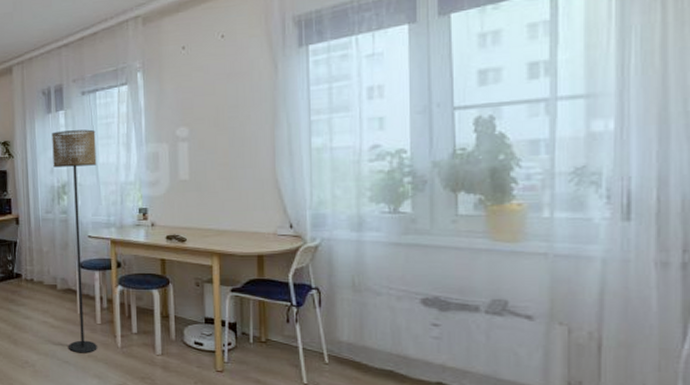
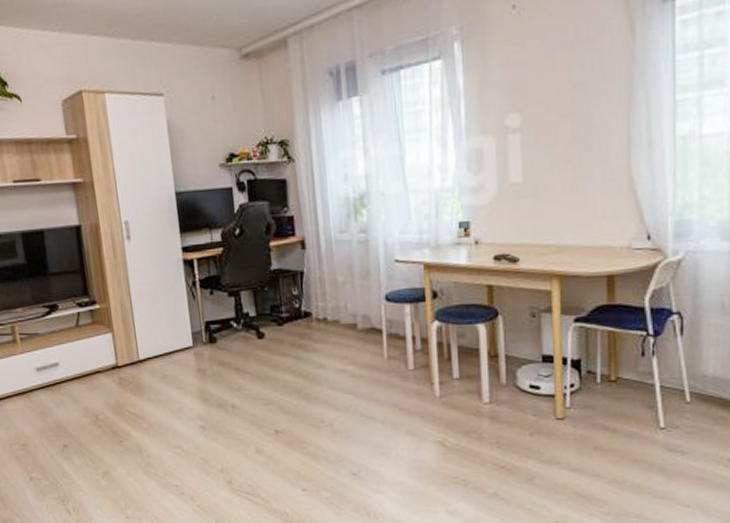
floor lamp: present [52,129,97,354] -> none [343,120,410,407]

